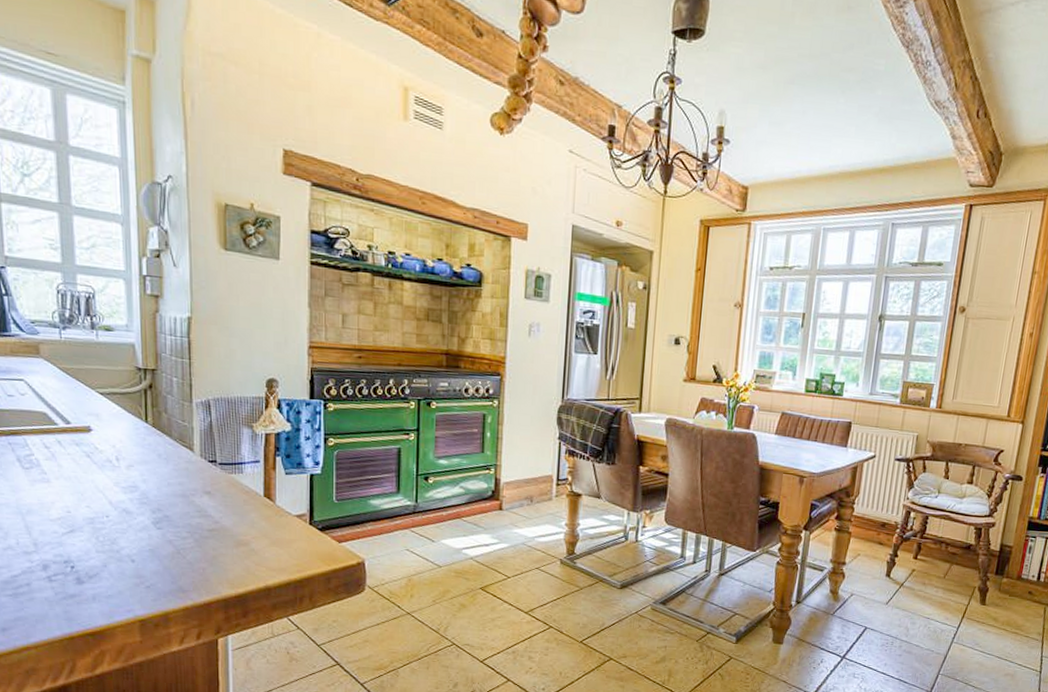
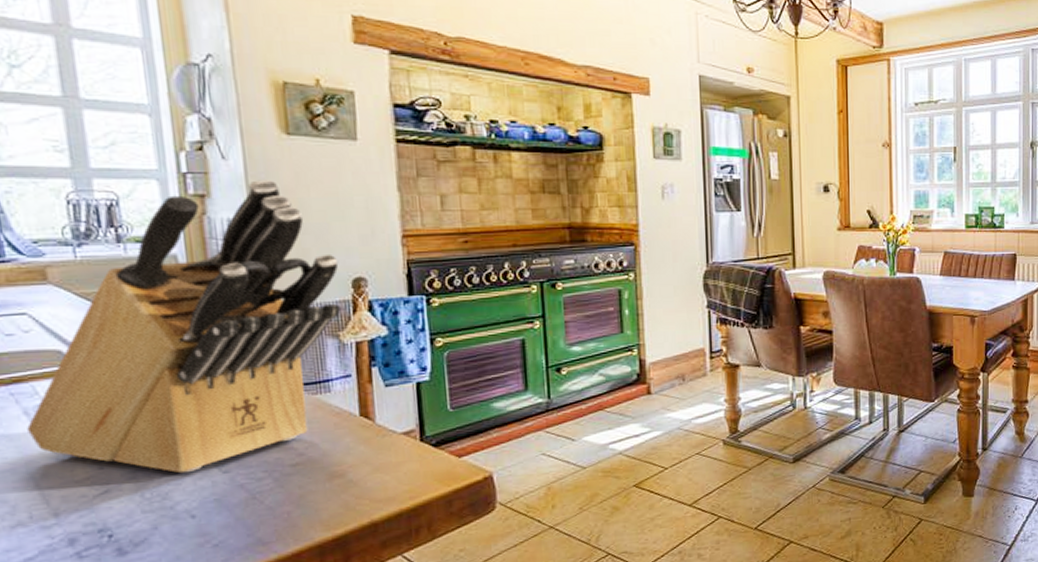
knife block: none [19,287,257,525] -> present [27,180,341,474]

